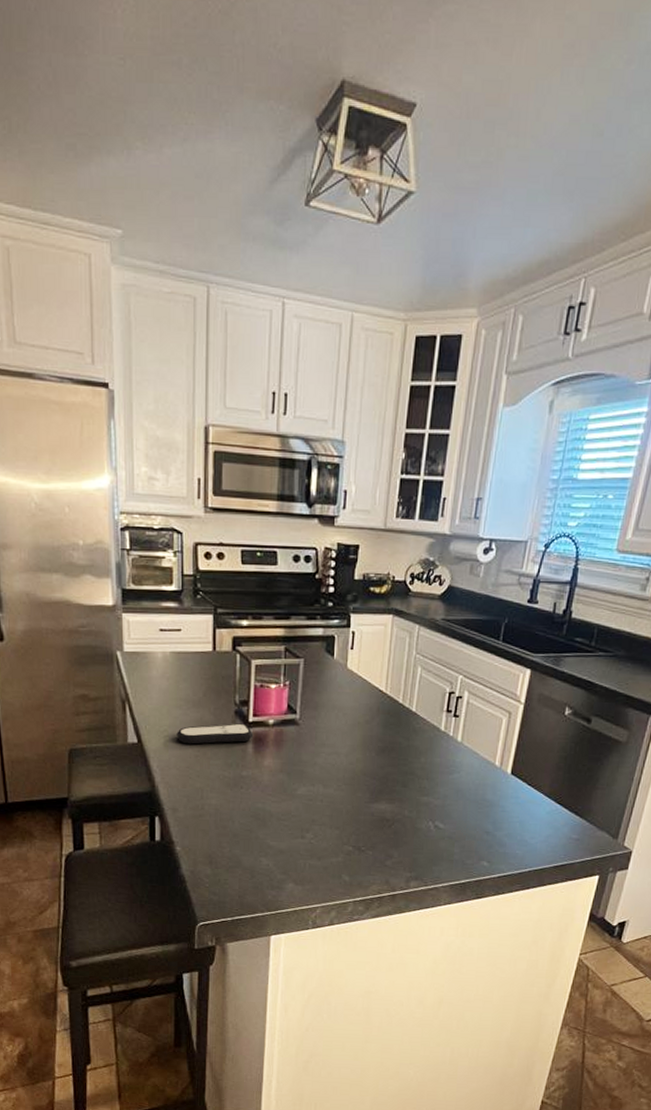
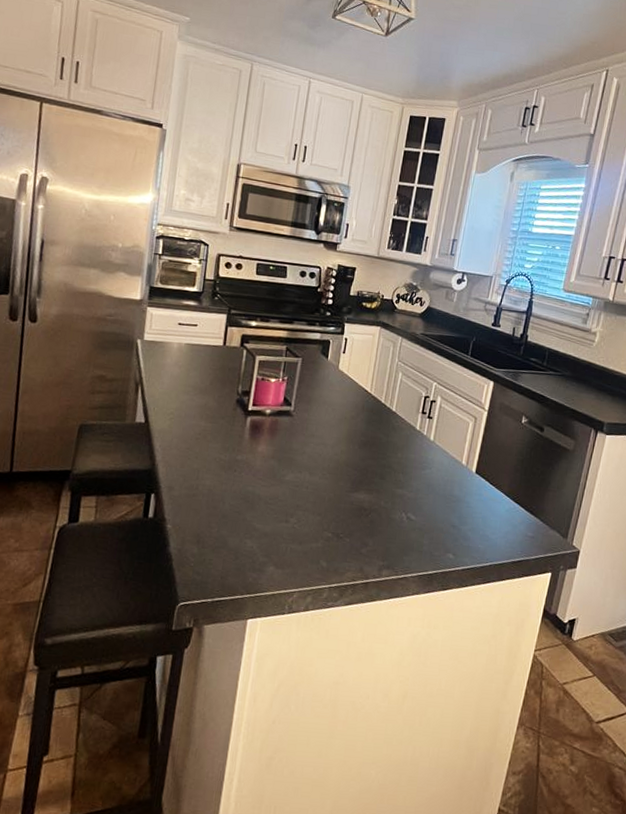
remote control: present [177,723,254,745] -> none [181,410,251,429]

